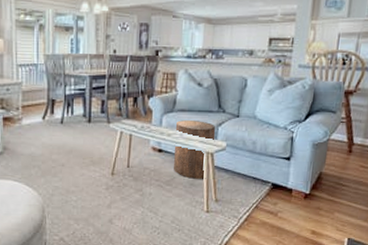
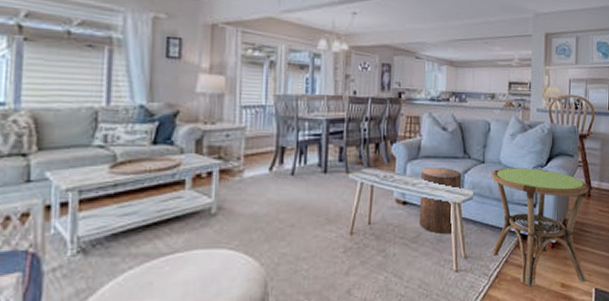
side table: none [242,122,352,232] -> present [491,168,590,287]

